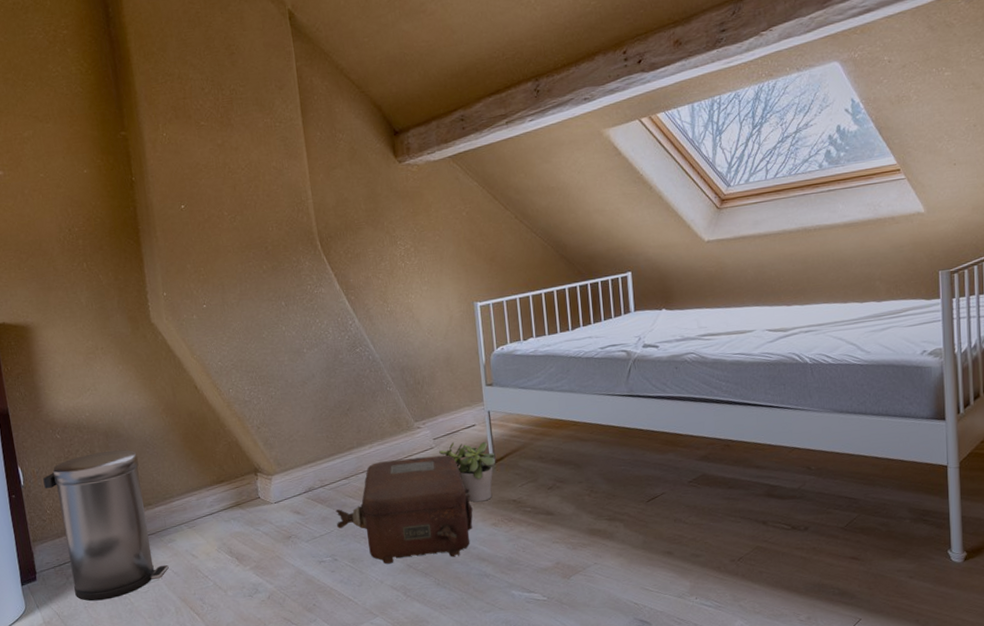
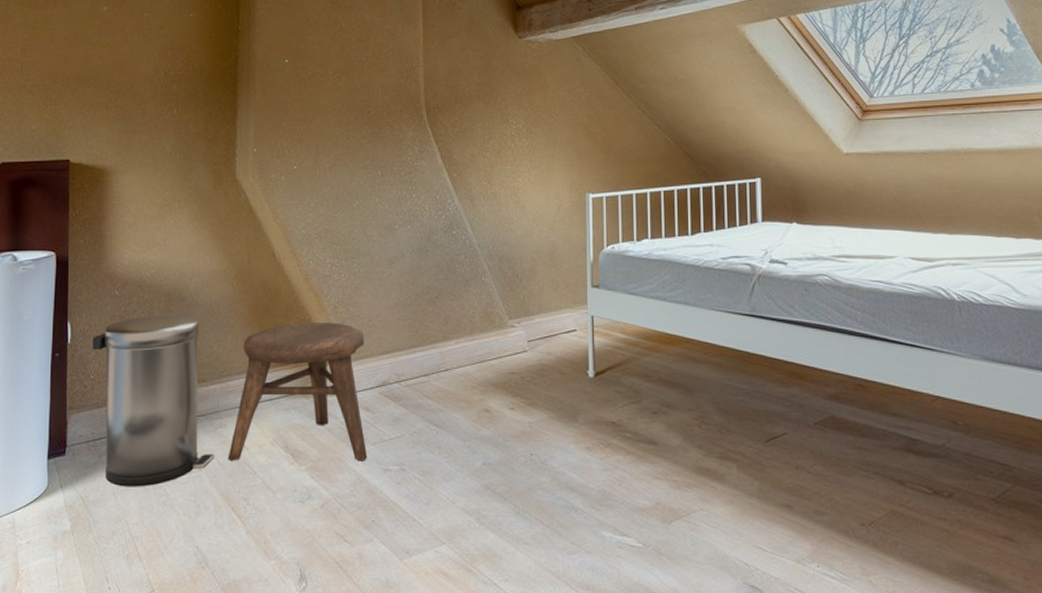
stool: none [180,441,304,569] -> present [228,321,368,461]
suitcase: present [335,455,473,564] -> none [408,361,565,483]
potted plant: present [438,441,496,502] -> none [532,347,596,420]

